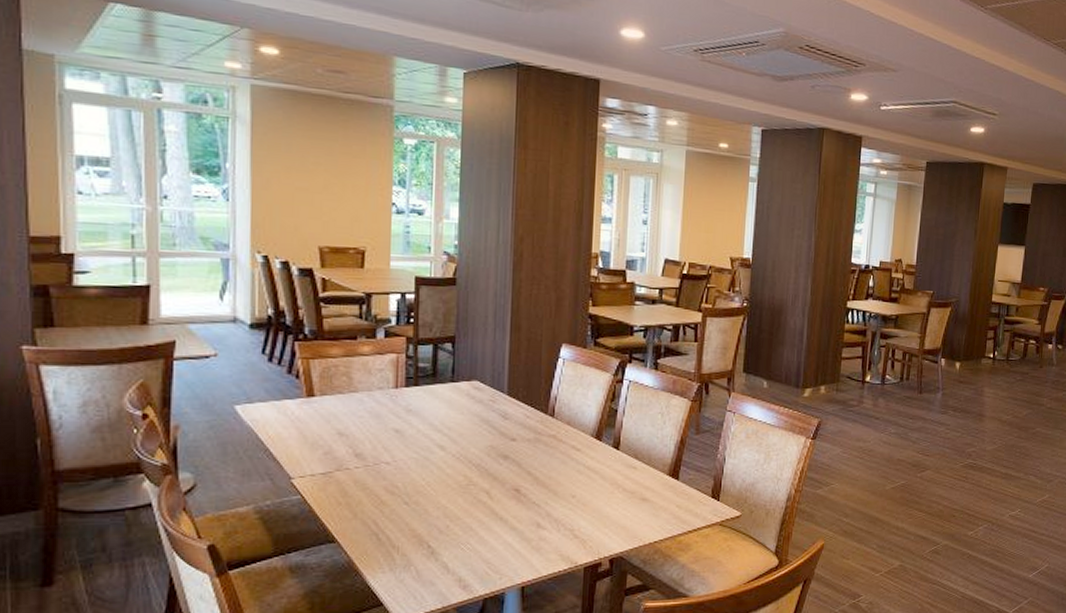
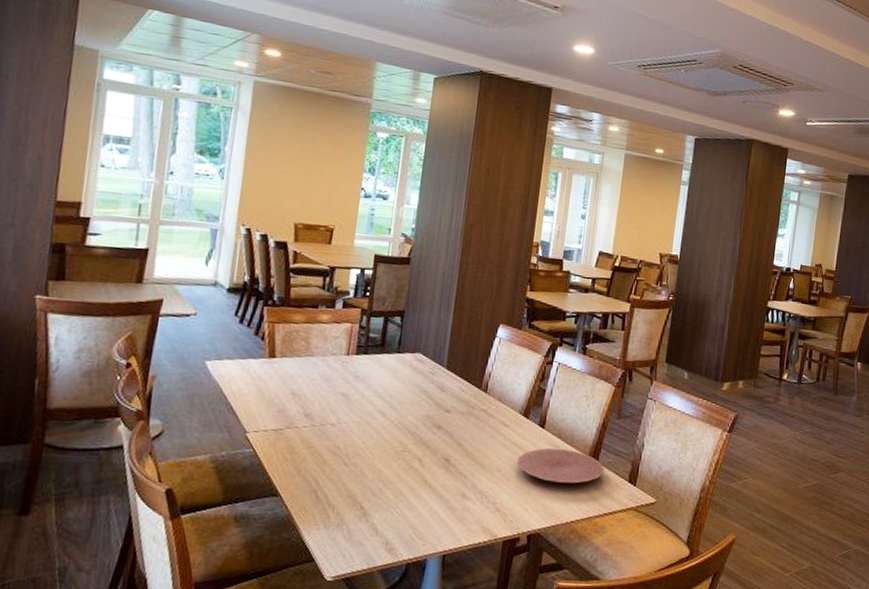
plate: none [592,469,686,504] -> present [516,448,605,484]

